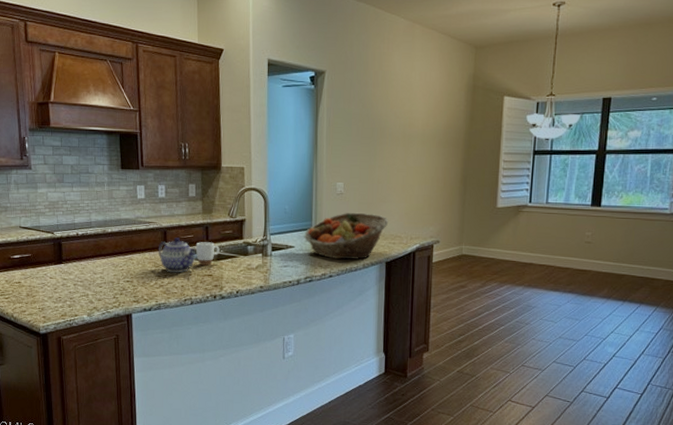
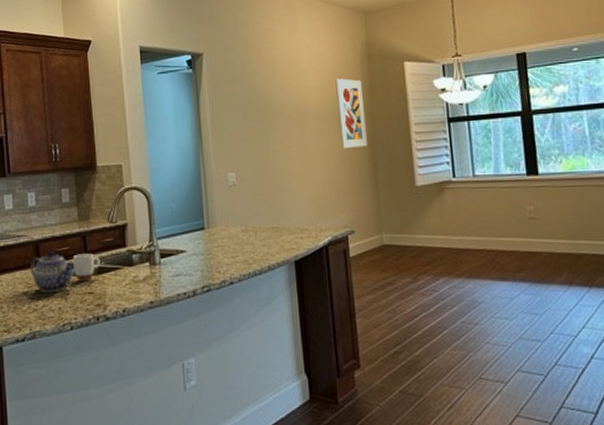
fruit basket: present [304,212,389,260] -> none [196,205,292,263]
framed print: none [438,107,464,170] -> present [335,78,367,149]

